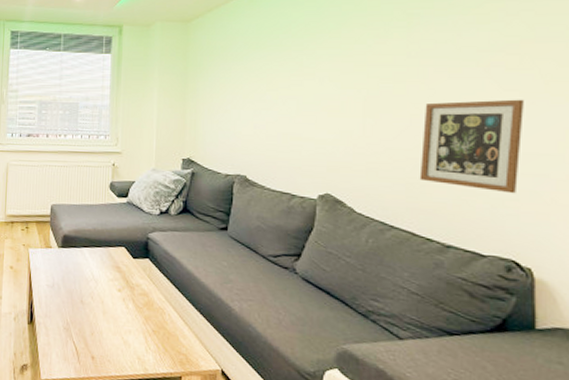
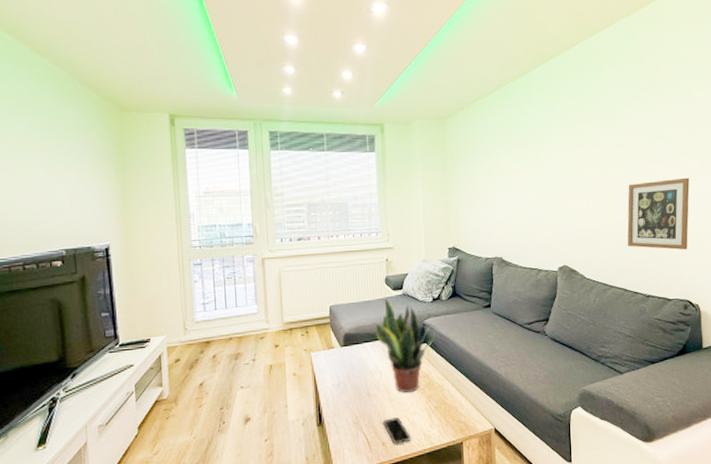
smartphone: none [94,331,123,362] -> present [383,416,411,445]
potted plant: none [95,204,162,310] -> present [376,298,436,394]

